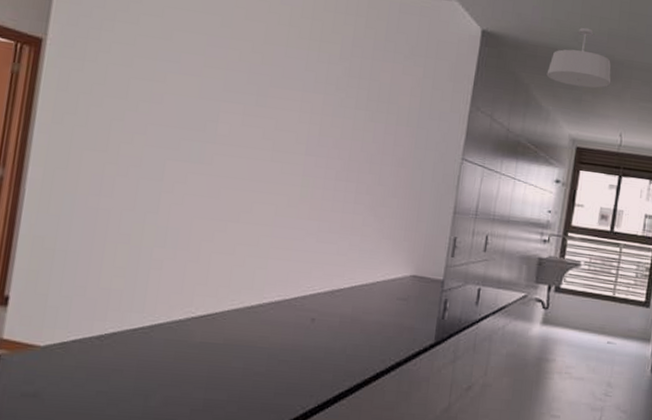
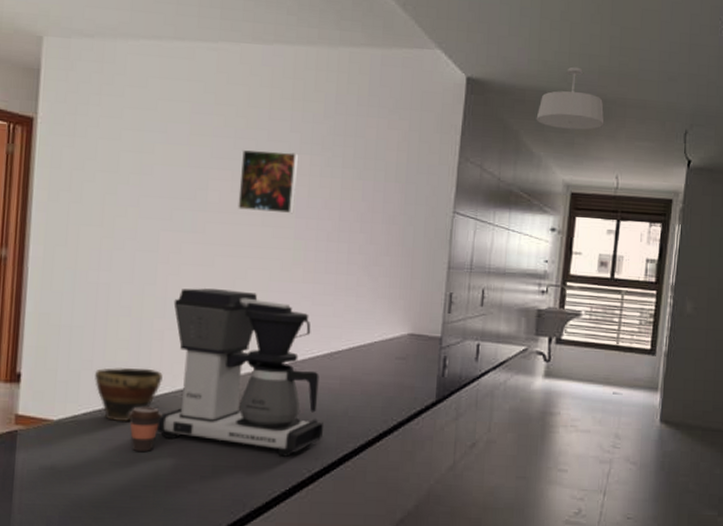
bowl: none [87,295,159,351] -> present [95,368,163,422]
coffee cup: none [120,336,156,383] -> present [128,406,163,453]
coffee maker: none [147,219,321,393] -> present [156,288,324,457]
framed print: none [247,84,313,151] -> present [238,149,299,214]

